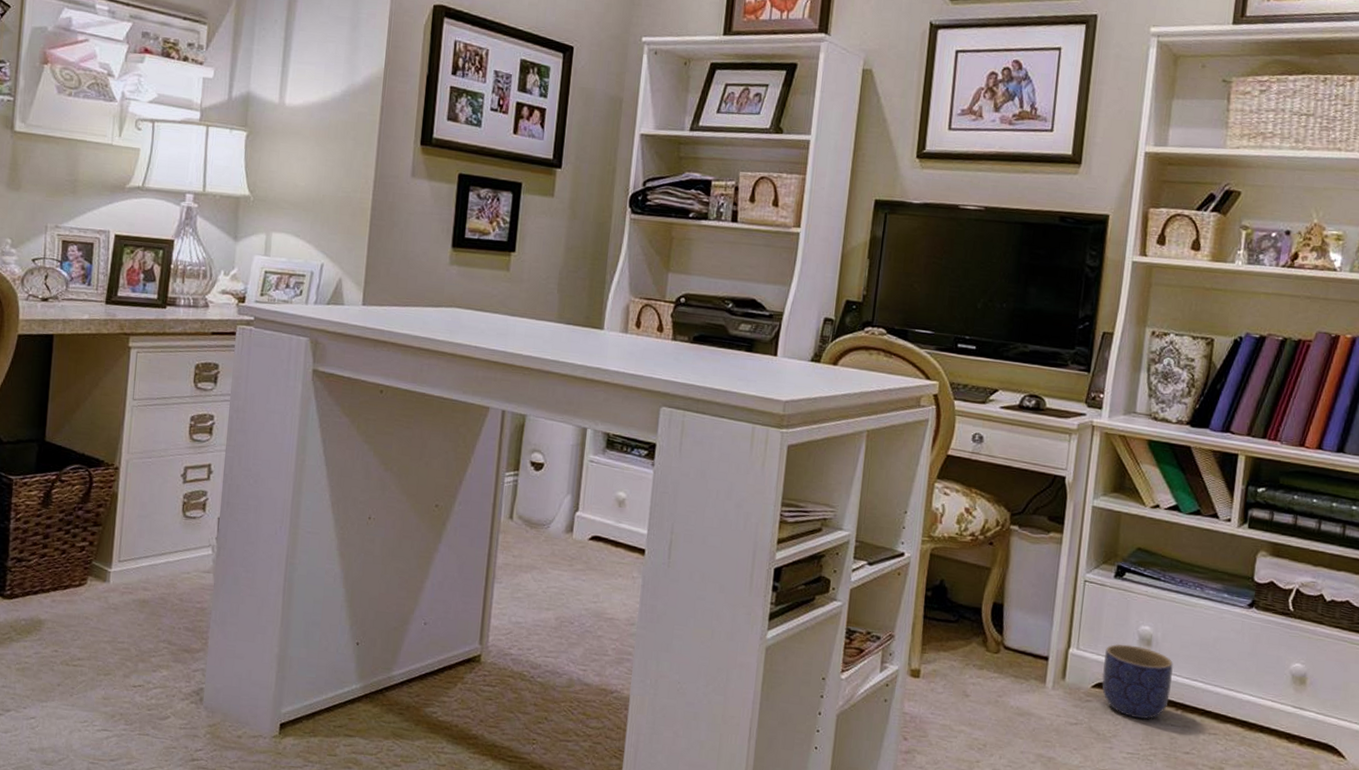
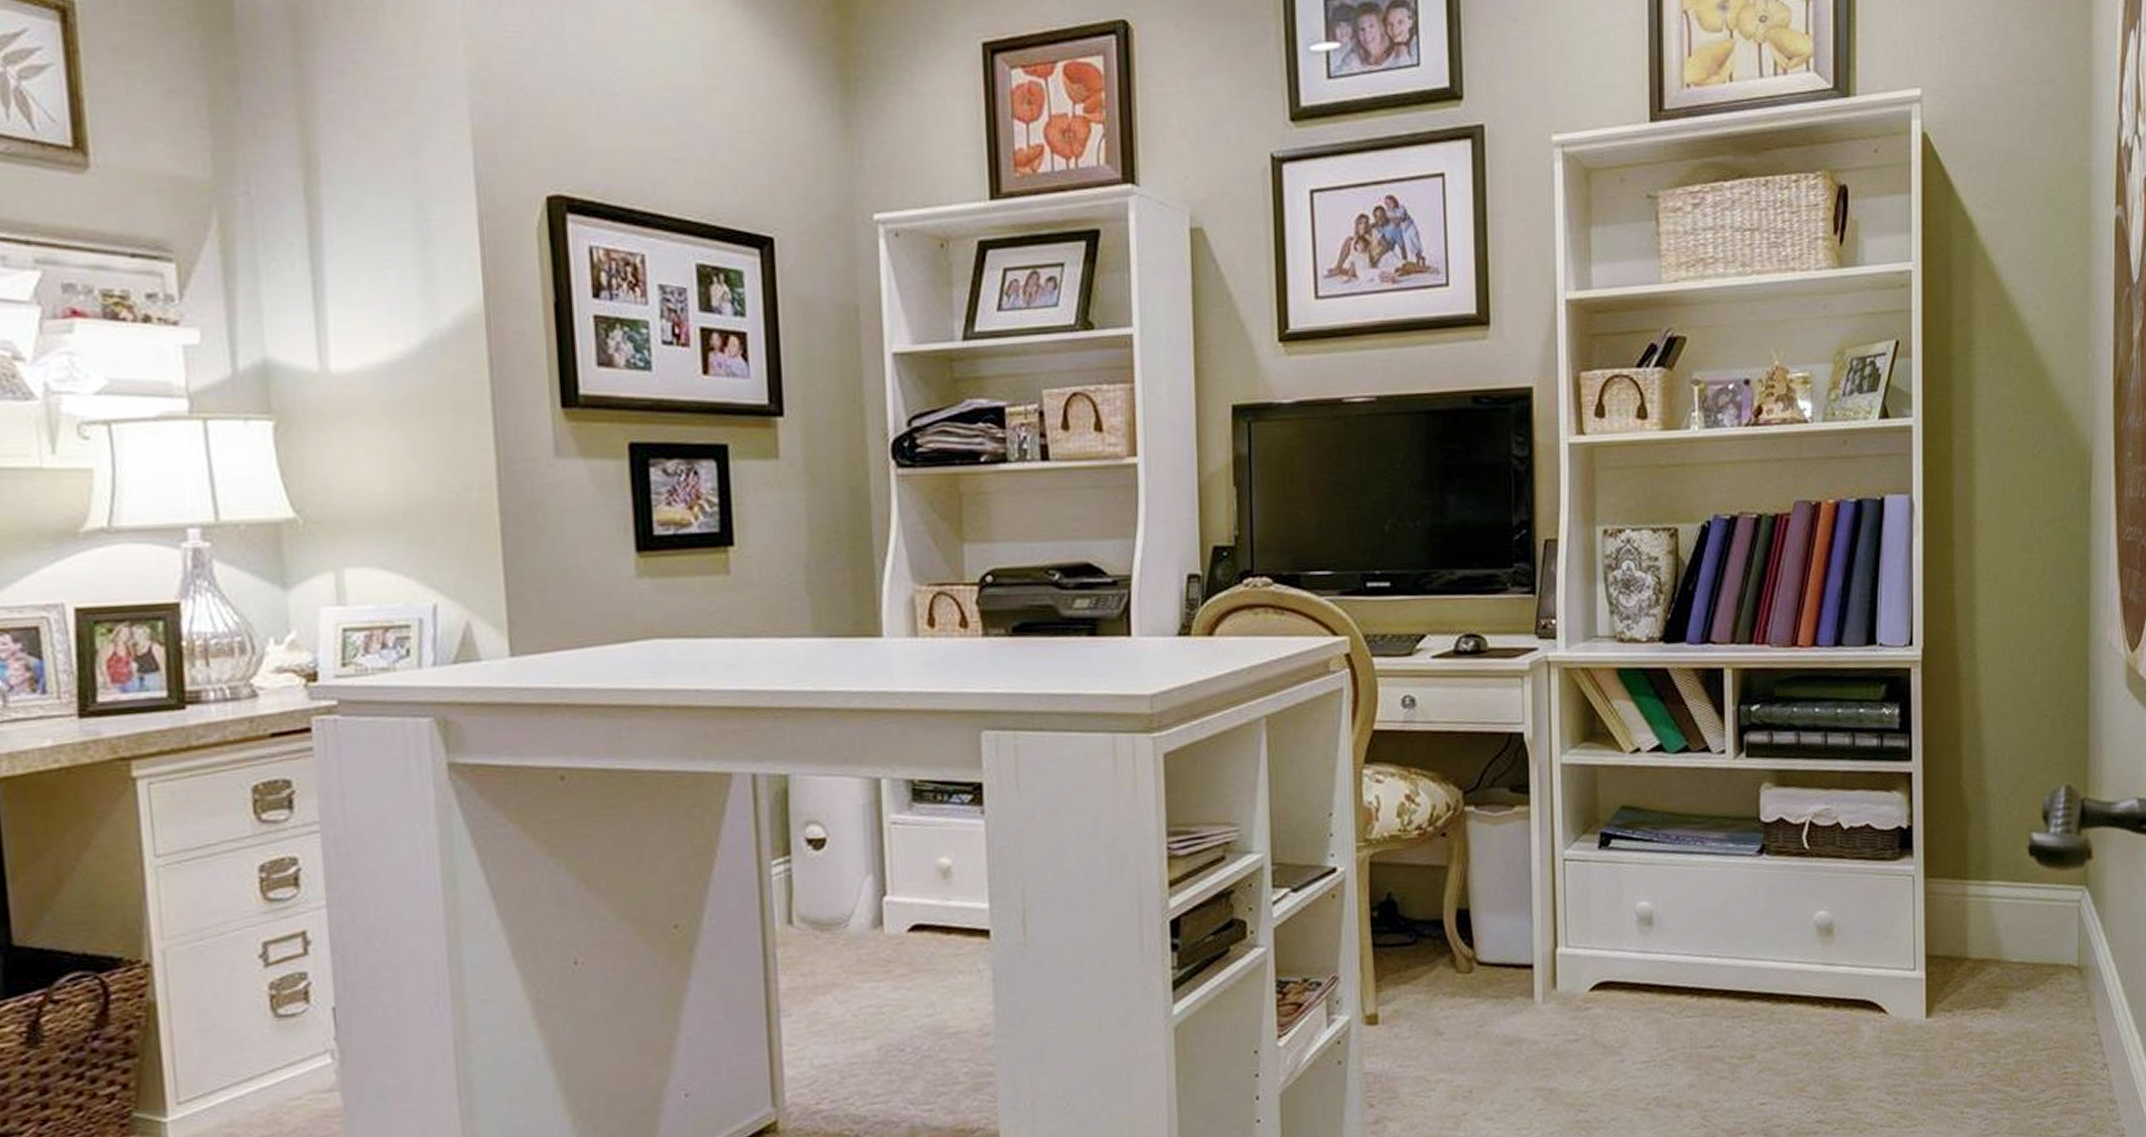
planter: present [1101,643,1173,719] -> none [1599,928,1682,1018]

